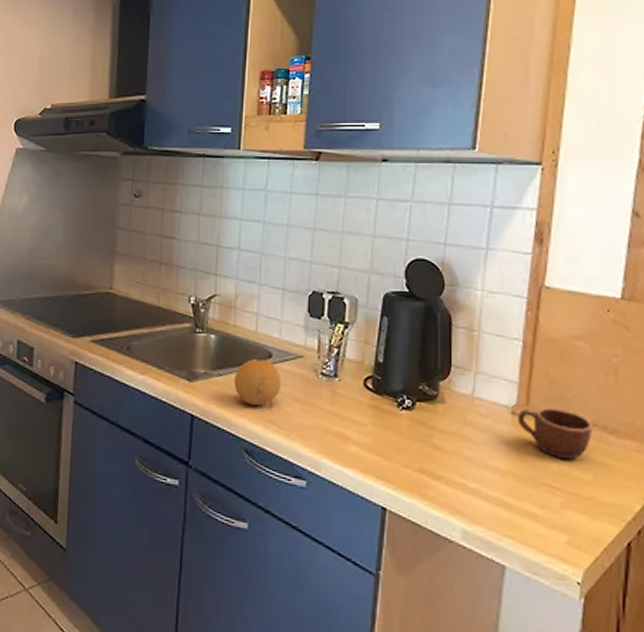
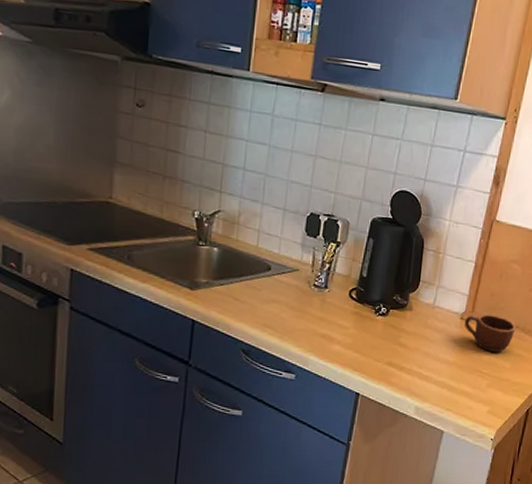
fruit: present [234,359,282,406] -> none [234,271,279,313]

